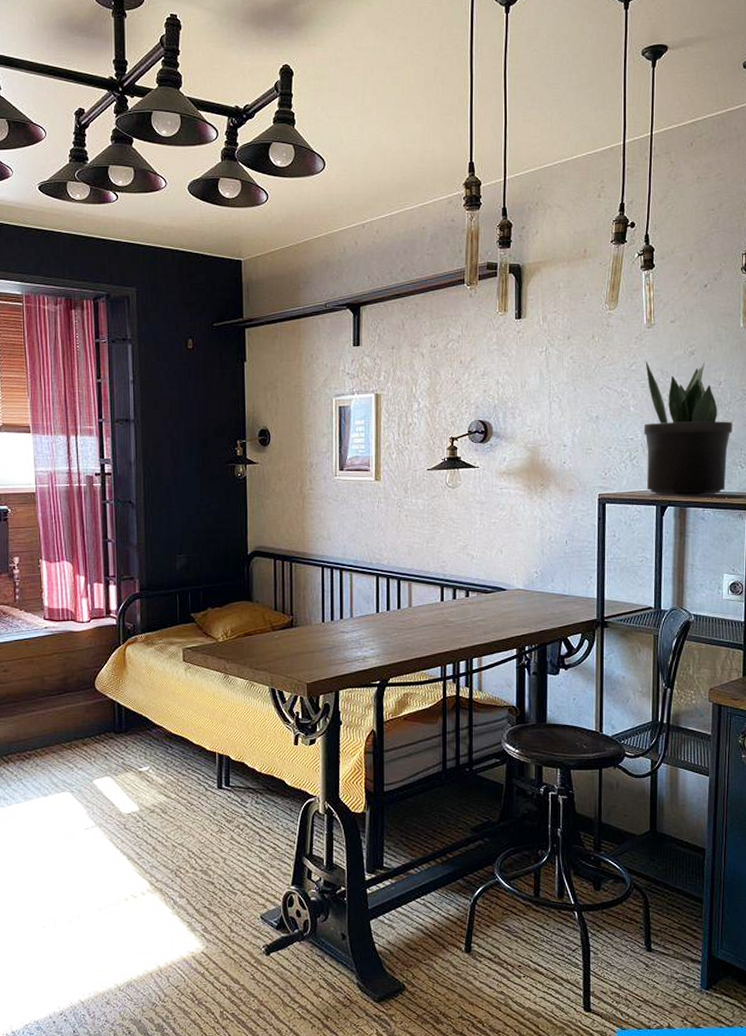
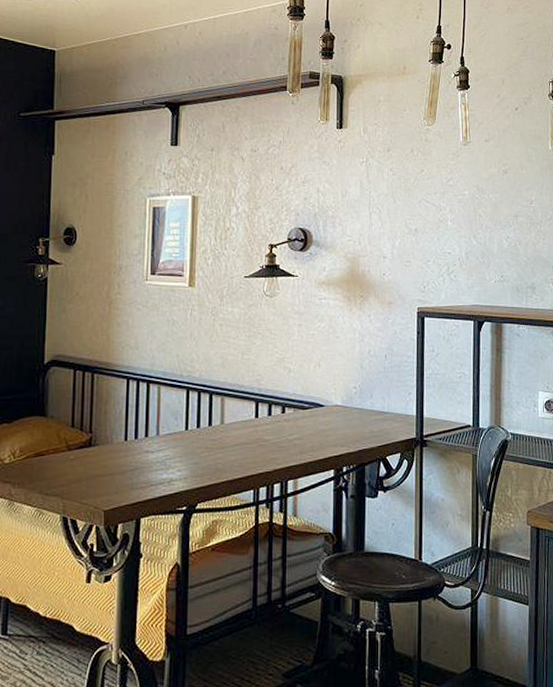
planter: present [643,361,733,496] -> none [460,177,544,312]

